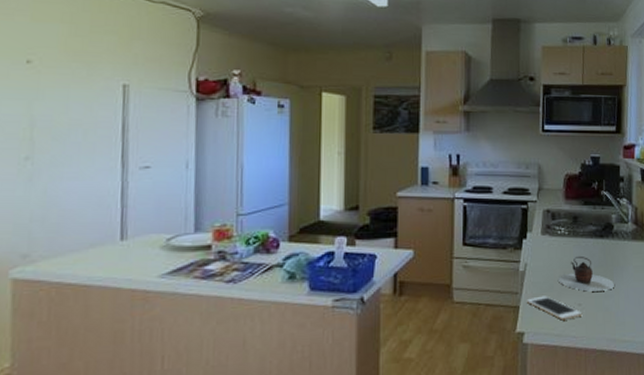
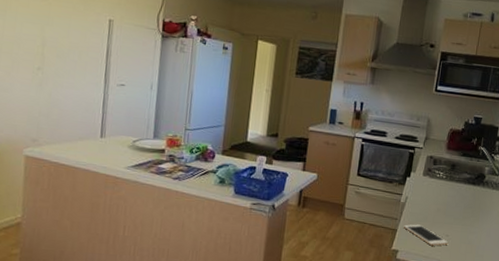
teapot: present [559,255,615,292] -> none [432,196,480,228]

